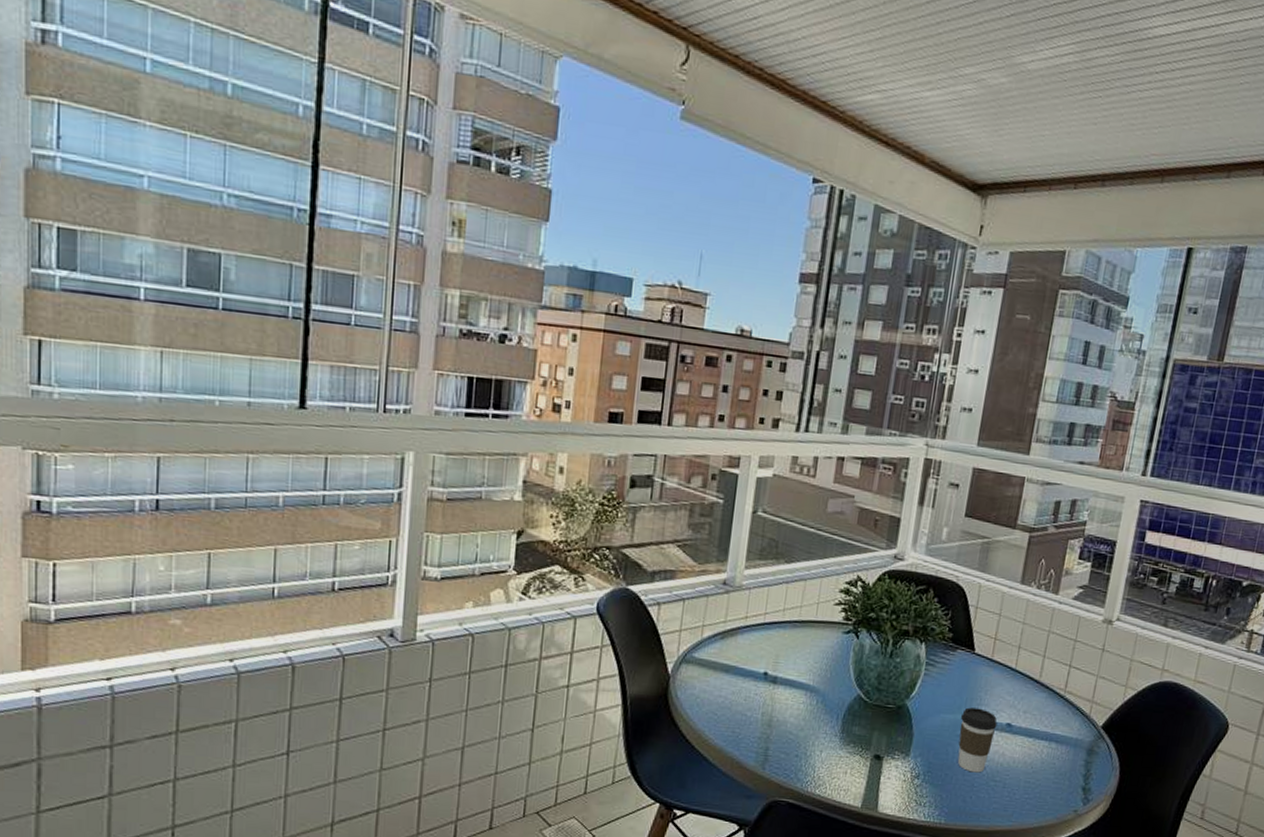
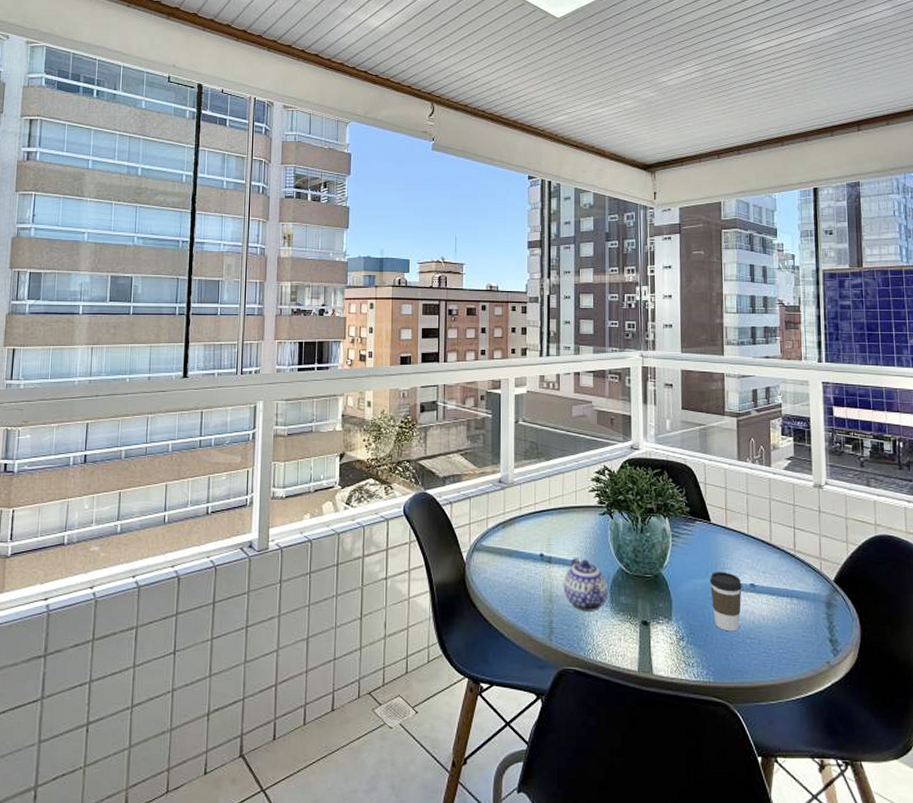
teapot: none [786,680,841,741] -> present [563,558,608,611]

